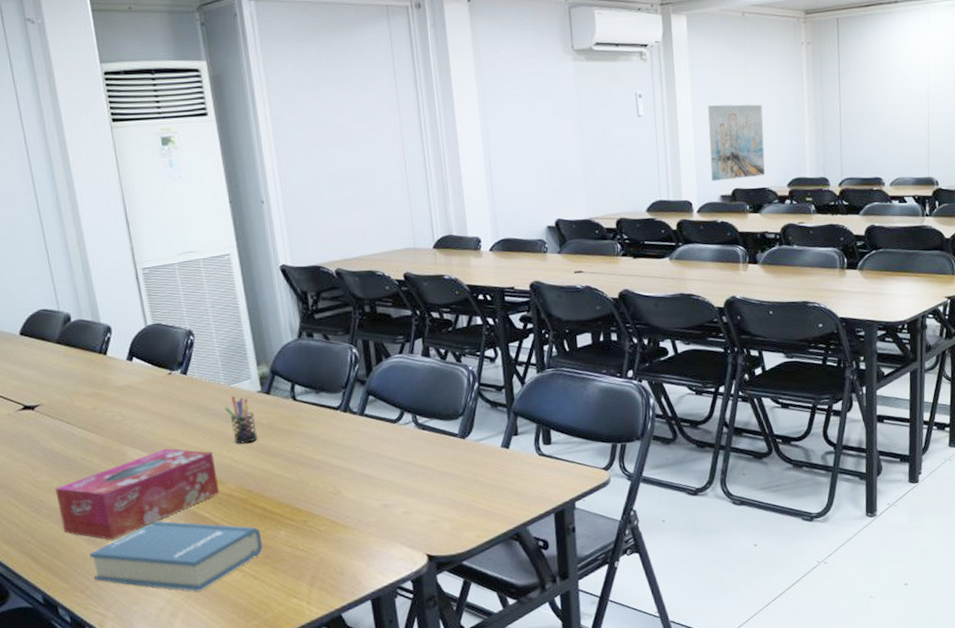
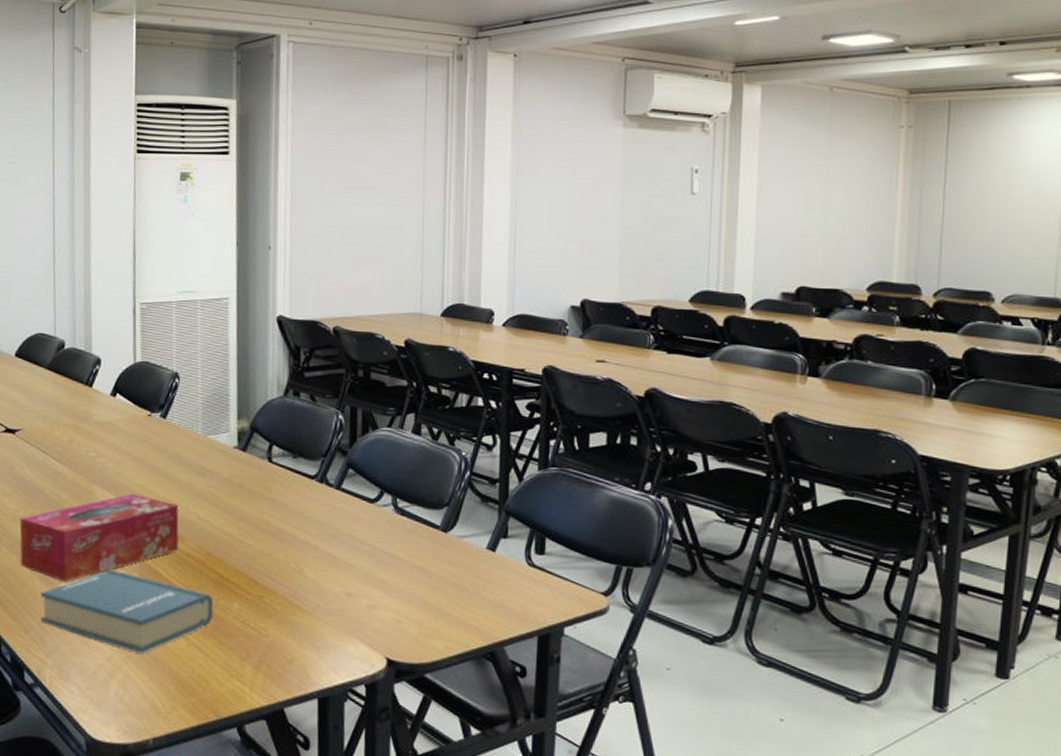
pen holder: present [224,396,258,444] -> none [197,448,227,501]
wall art: present [708,104,765,182] -> none [772,187,844,276]

